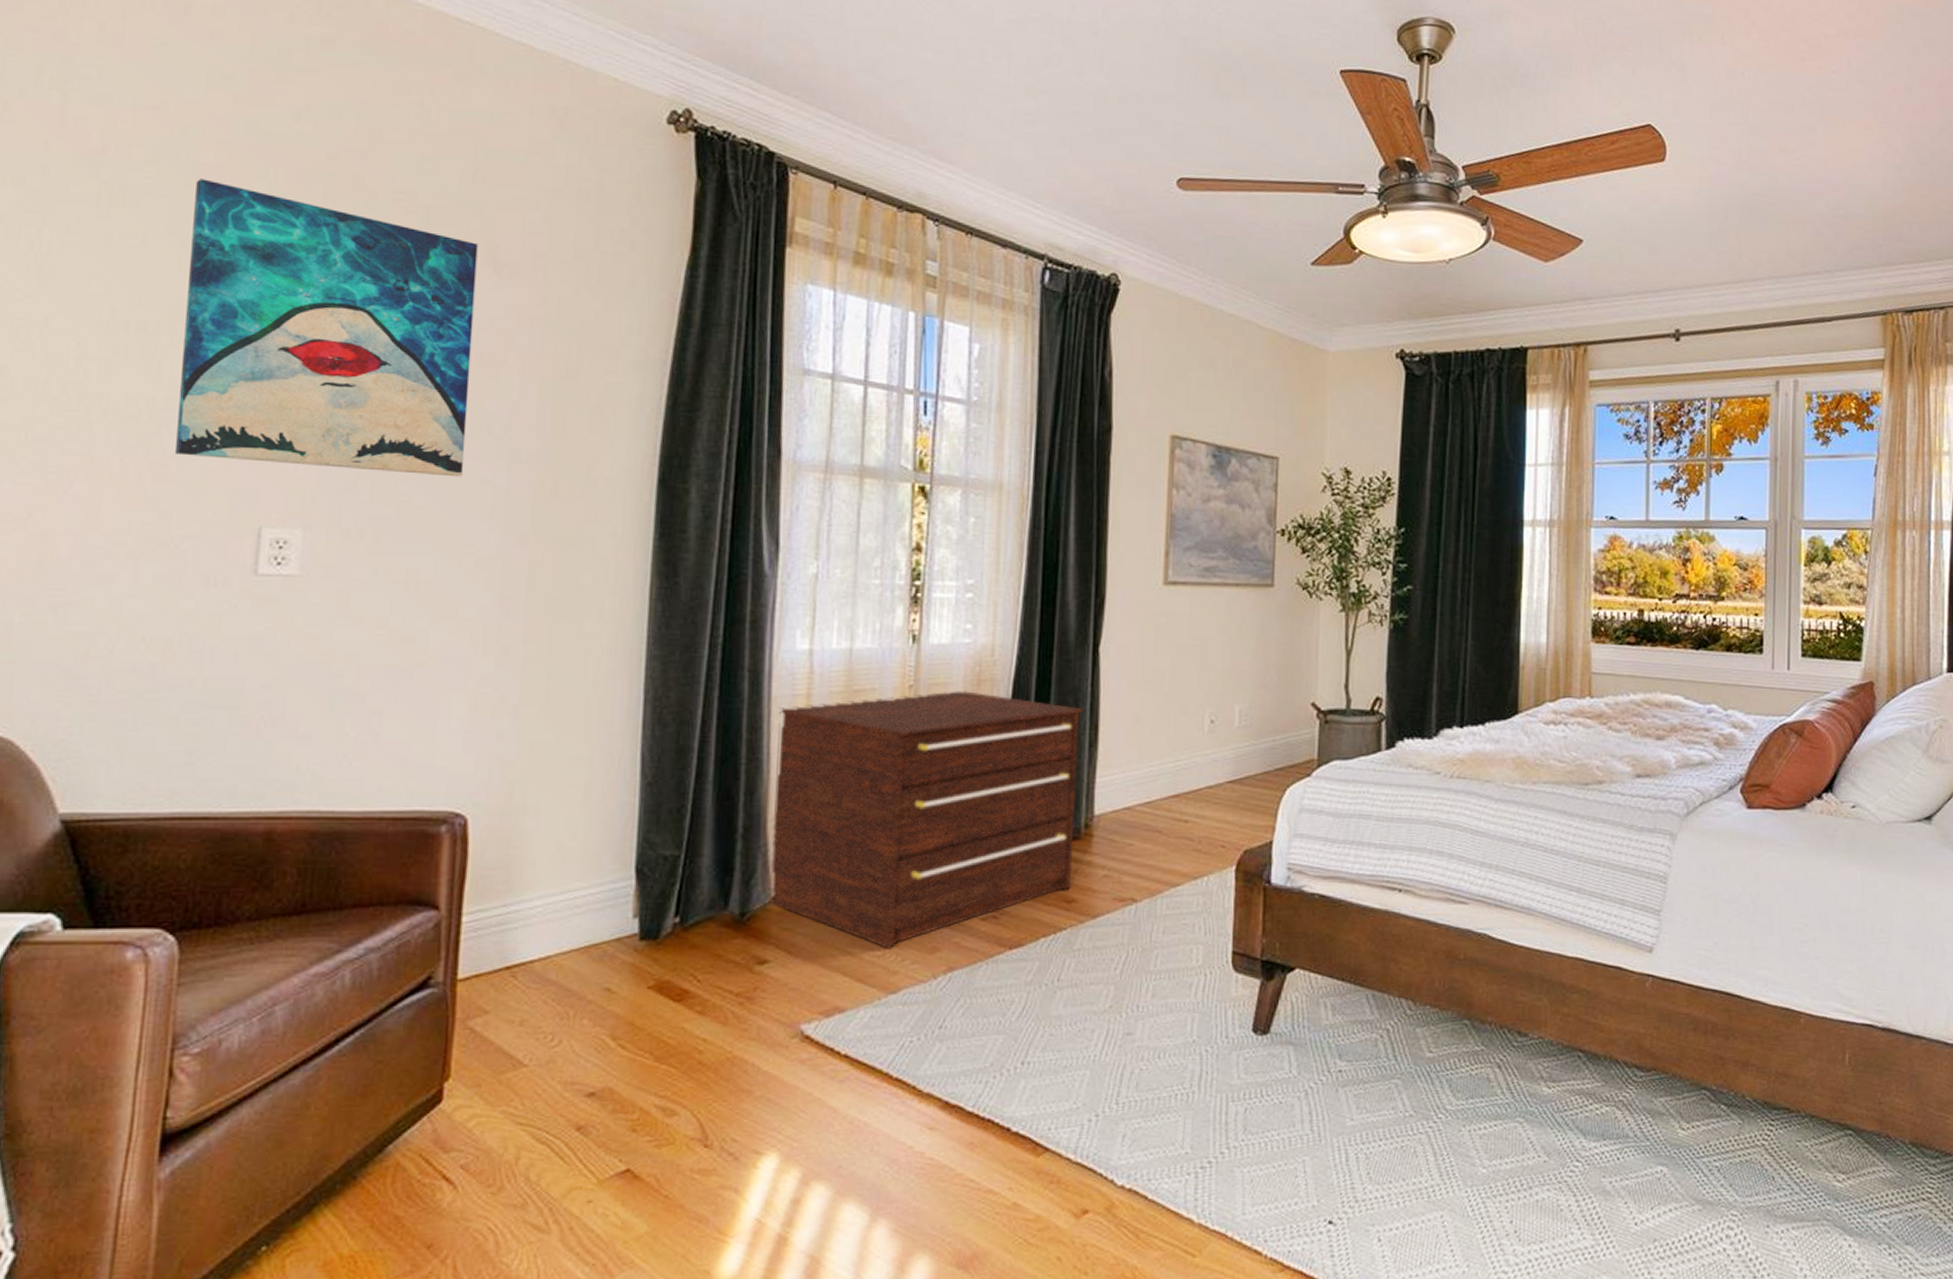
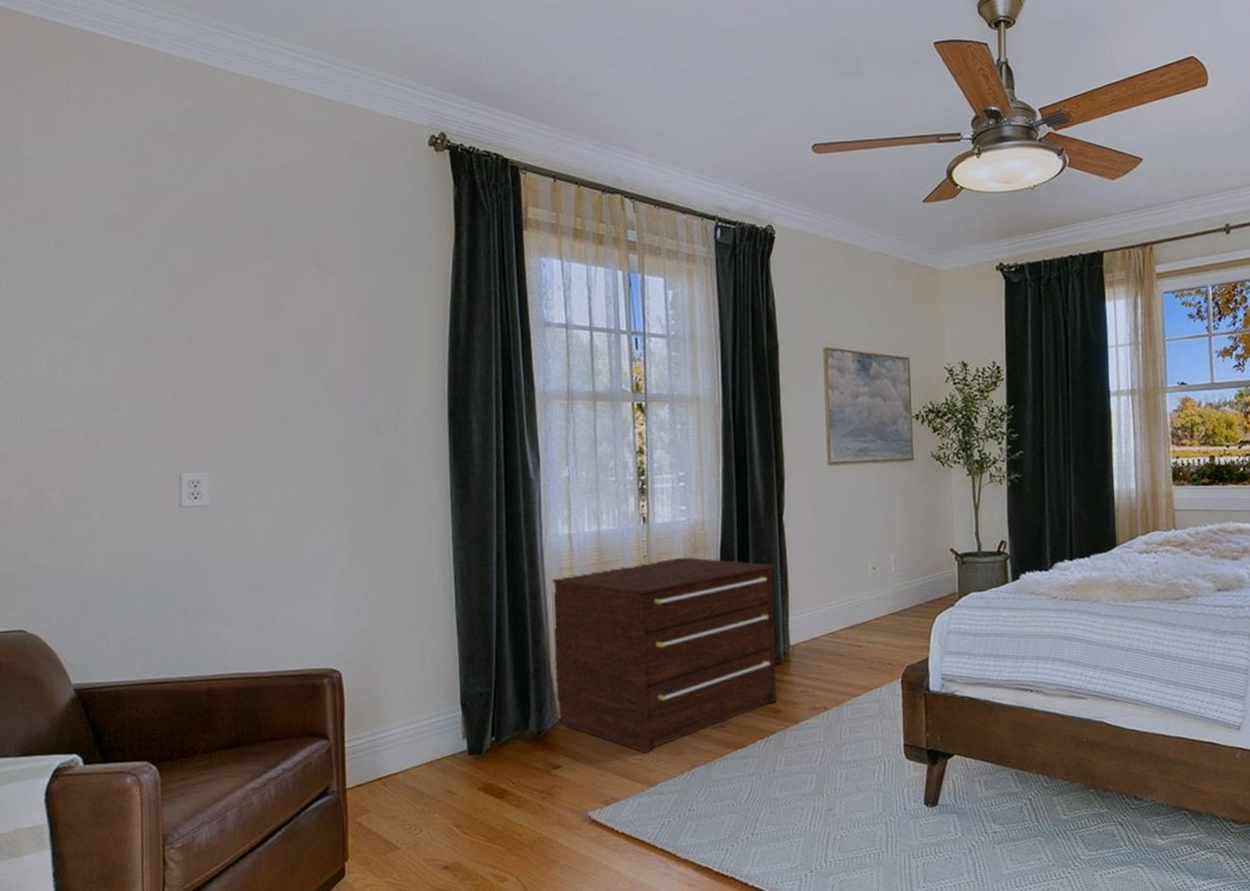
wall art: present [176,178,478,477] -> none [111,223,313,426]

